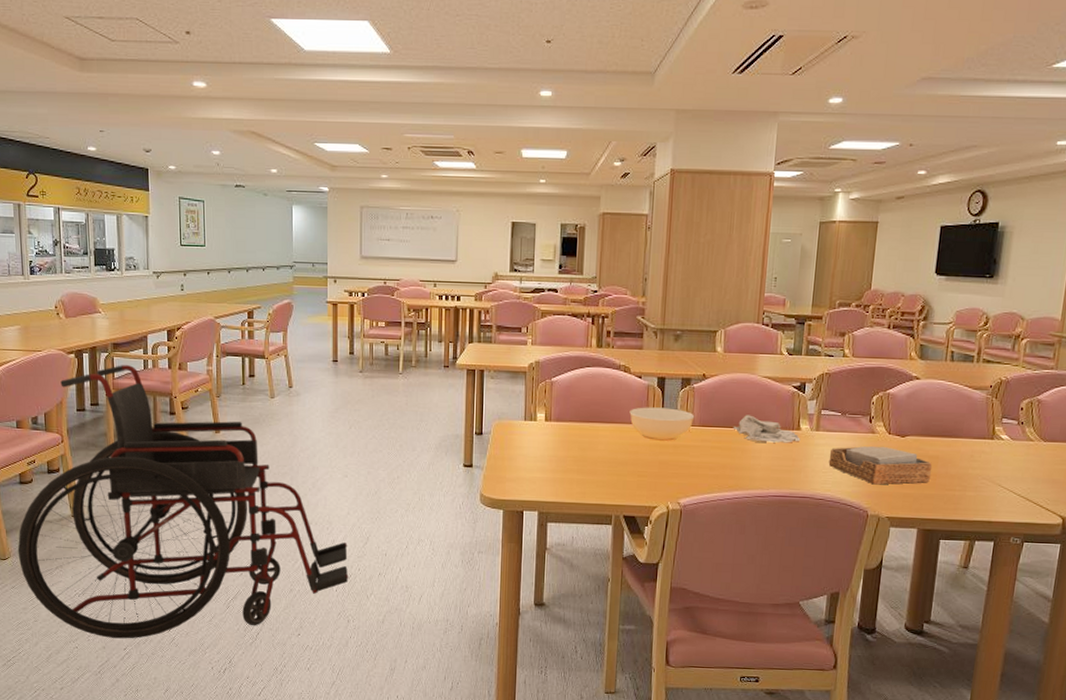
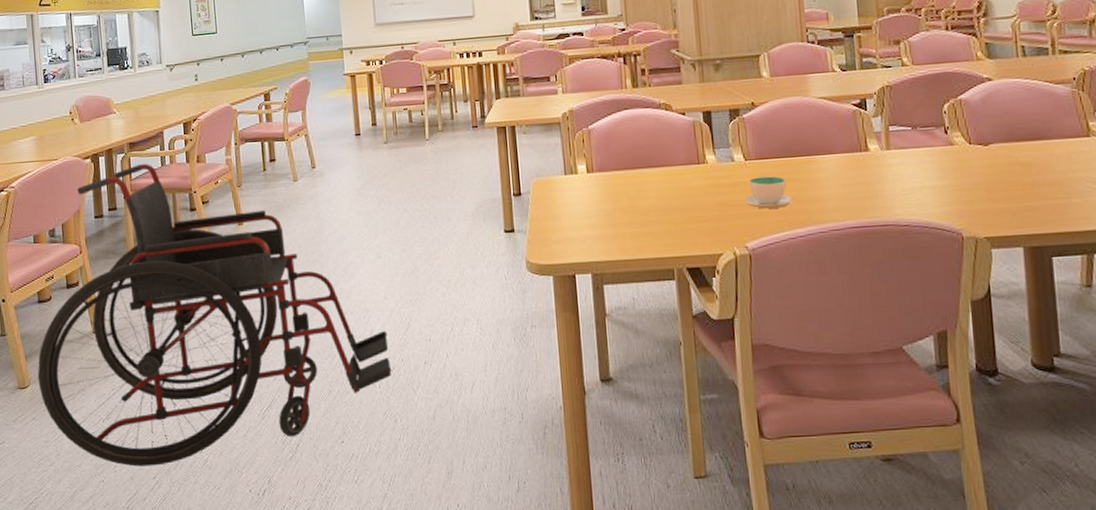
bowl: present [629,407,695,441] -> none [677,143,750,181]
cup: none [683,442,726,472] -> present [744,176,793,209]
tissue: present [733,415,801,444] -> none [793,141,871,171]
napkin holder: present [828,446,933,485] -> none [906,158,1027,203]

